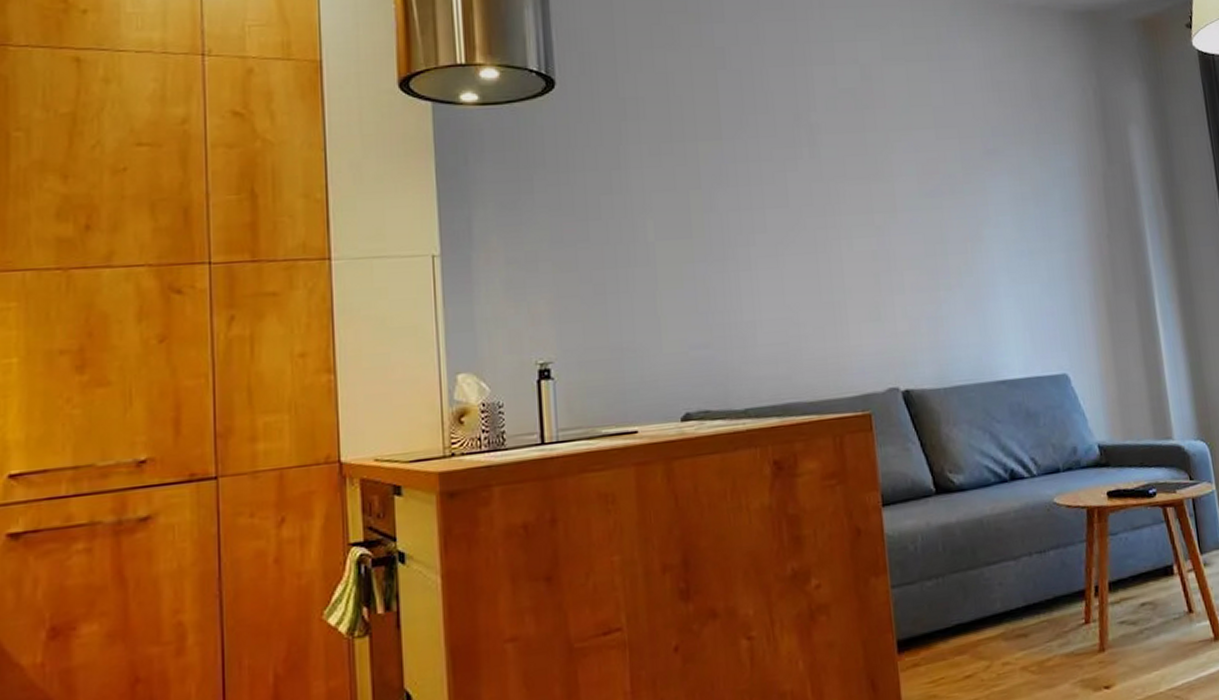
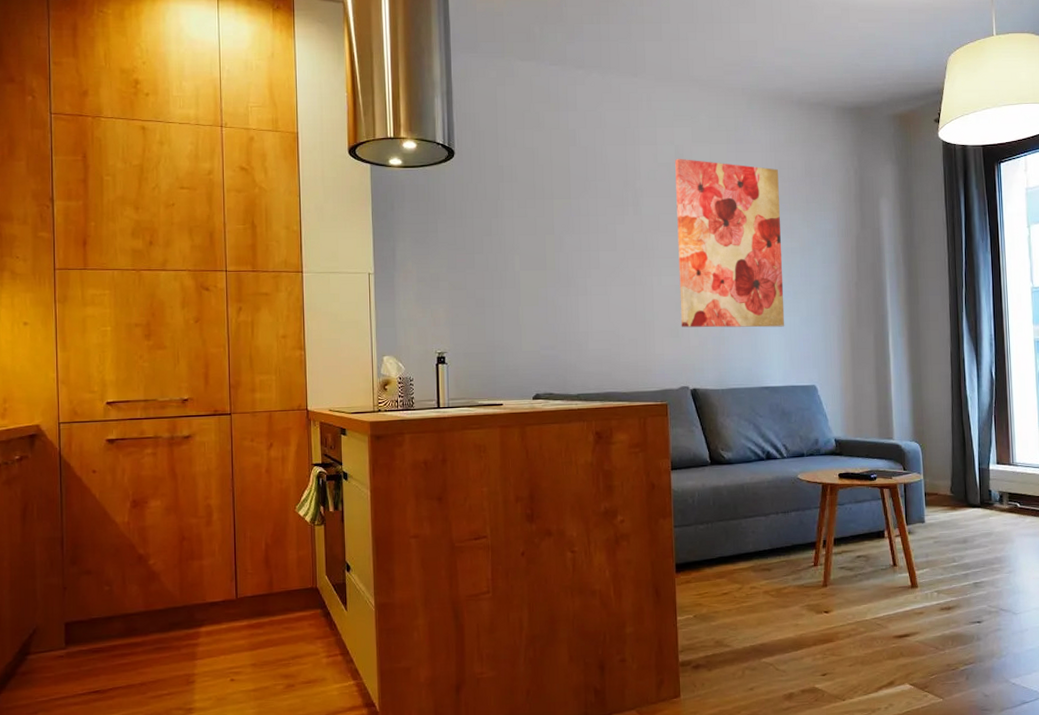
wall art: none [861,81,1021,307] -> present [675,158,785,328]

